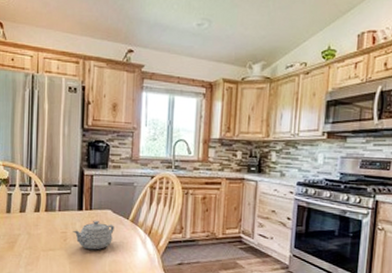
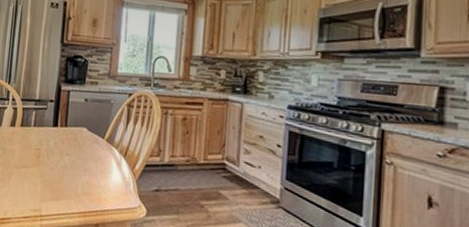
teapot: present [72,220,114,250] -> none [46,137,89,170]

